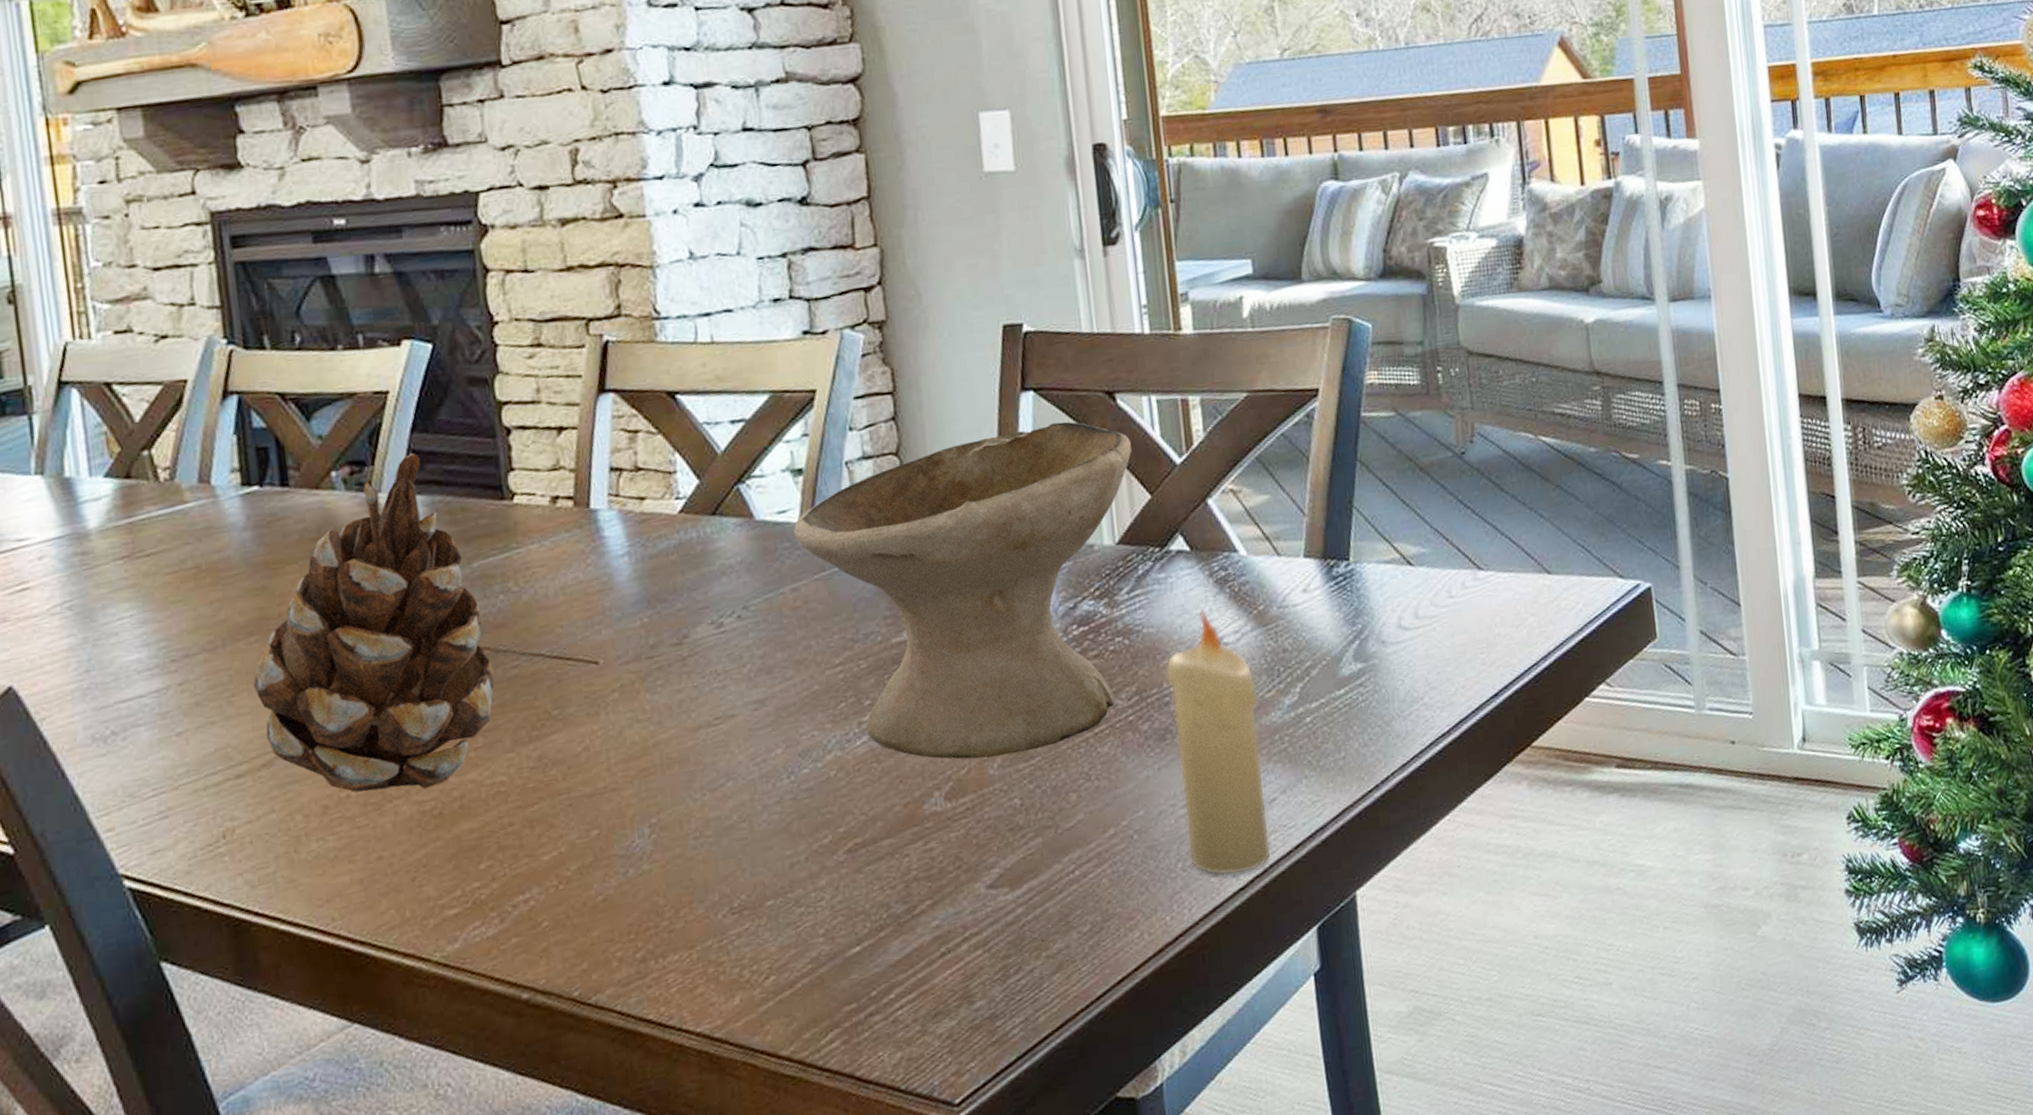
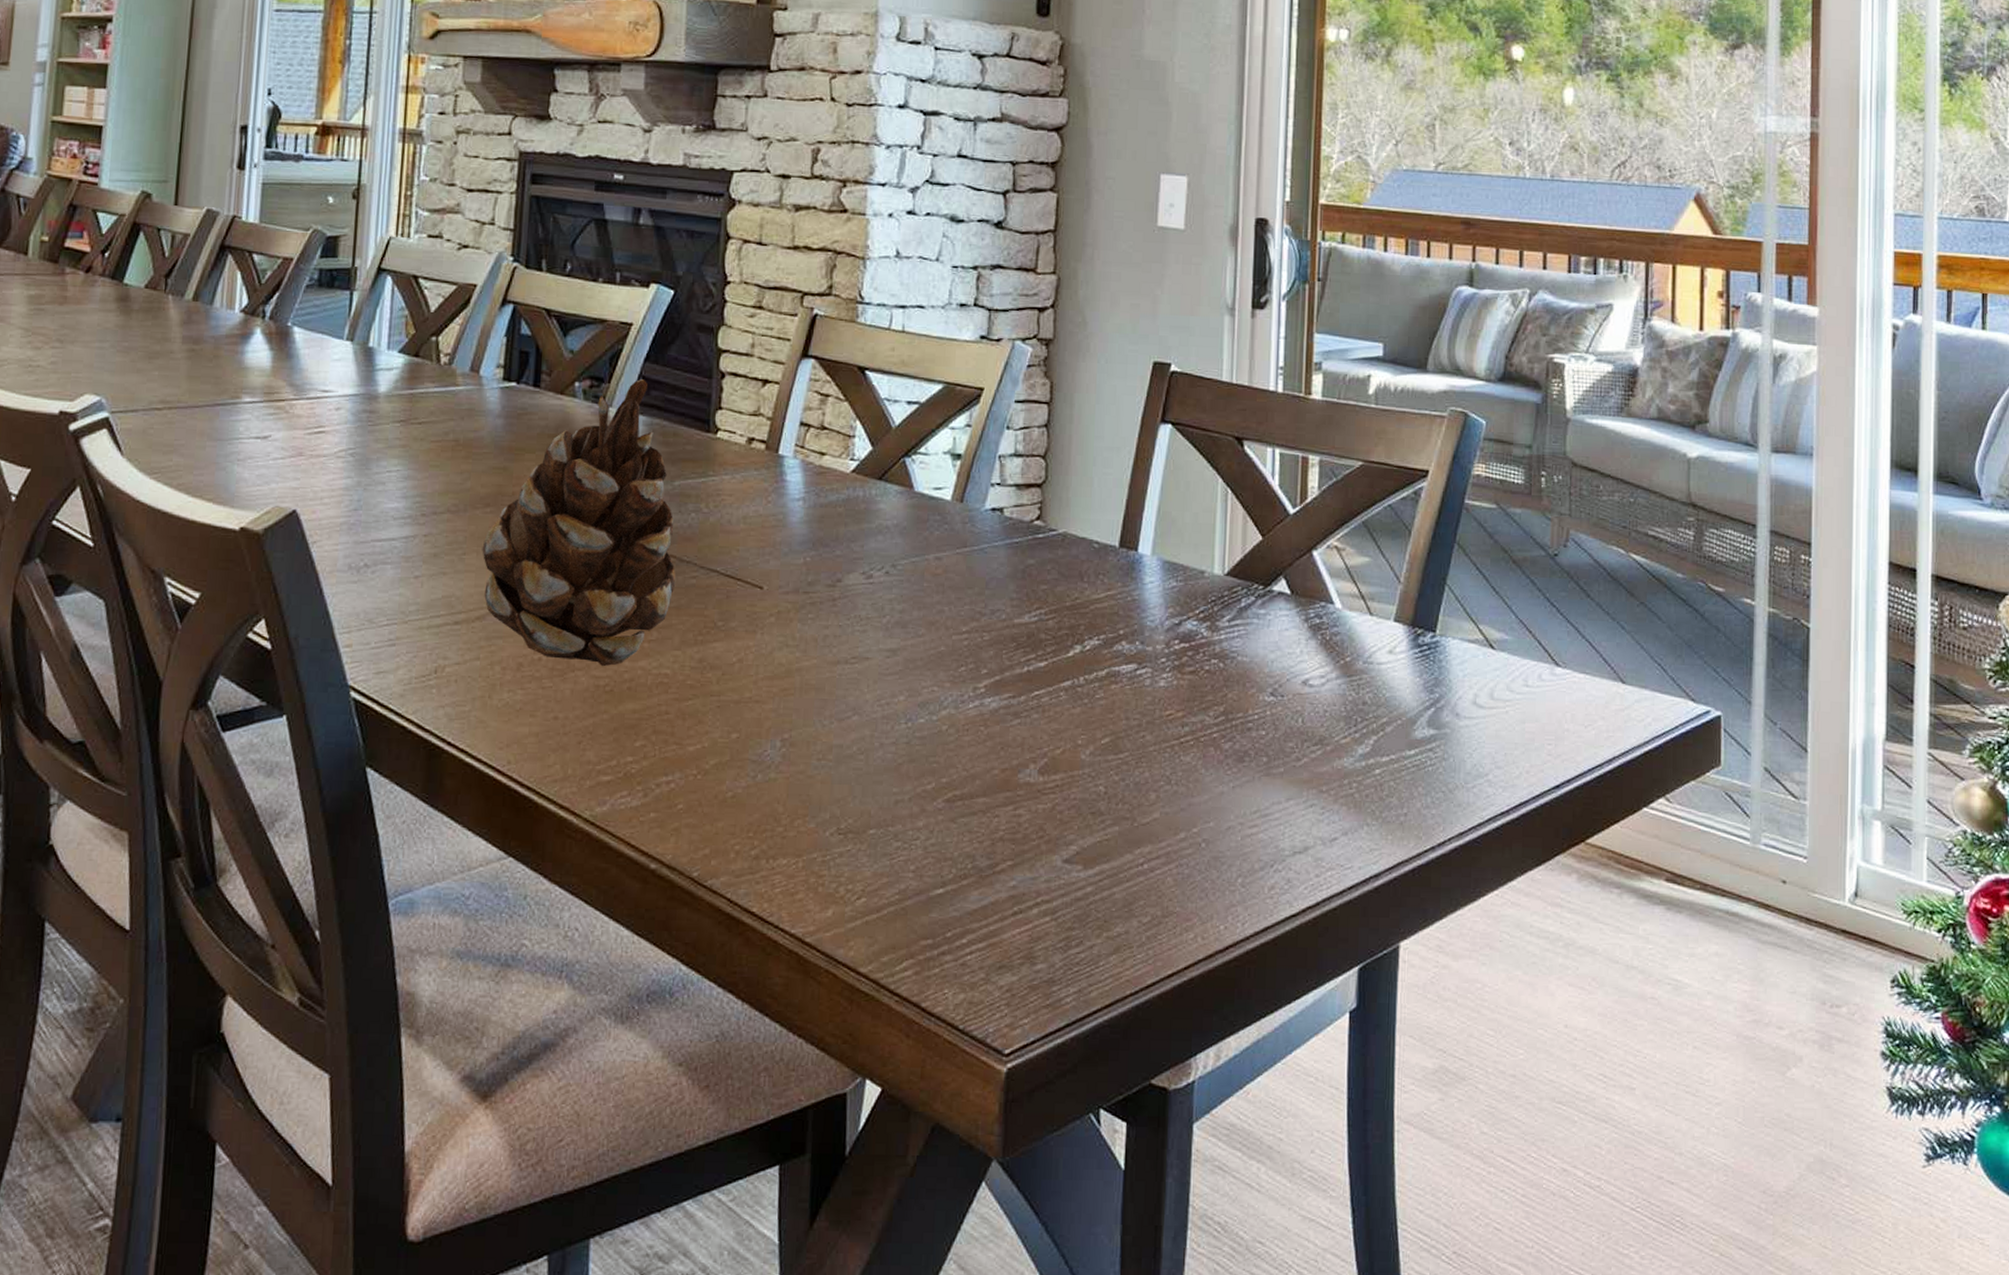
bowl: present [794,421,1132,760] -> none [946,456,1251,746]
candle: present [1165,610,1272,876] -> none [1249,650,1334,902]

